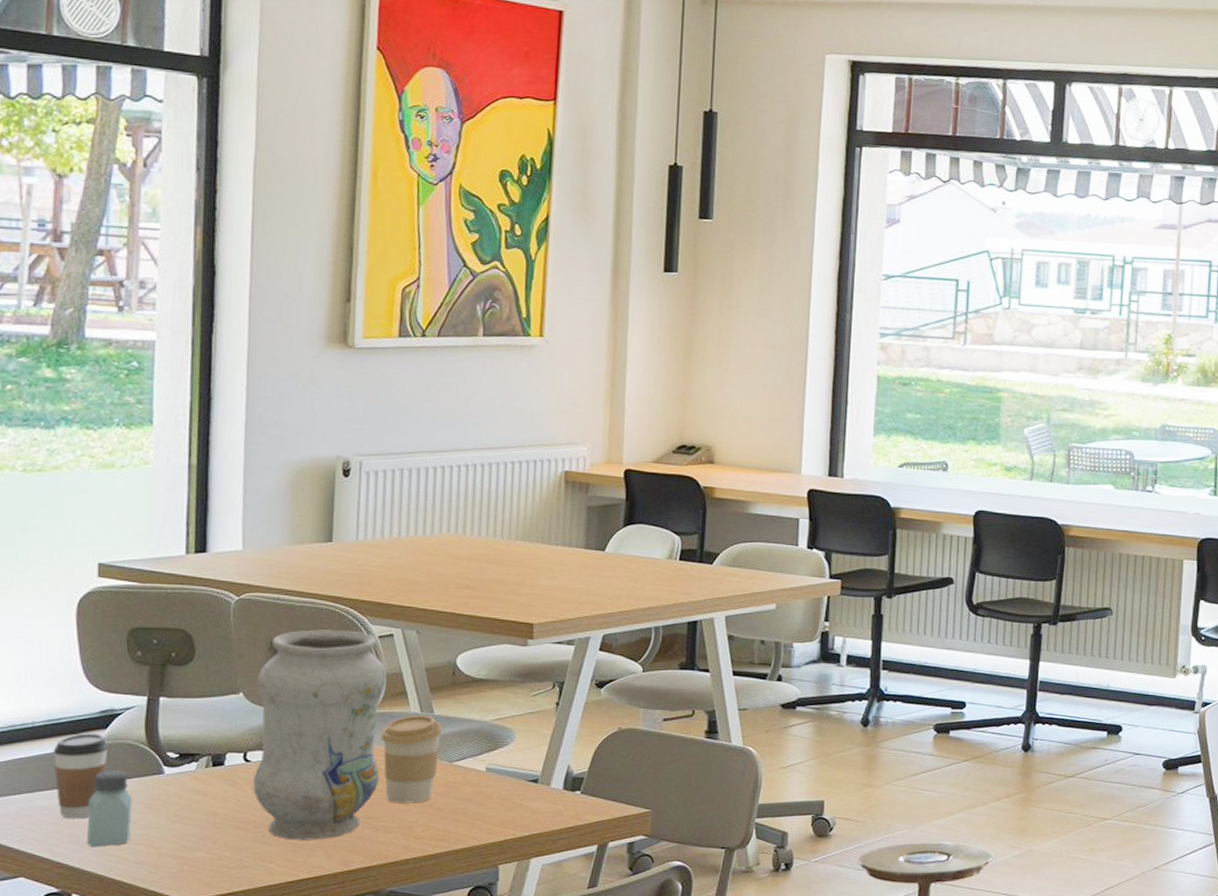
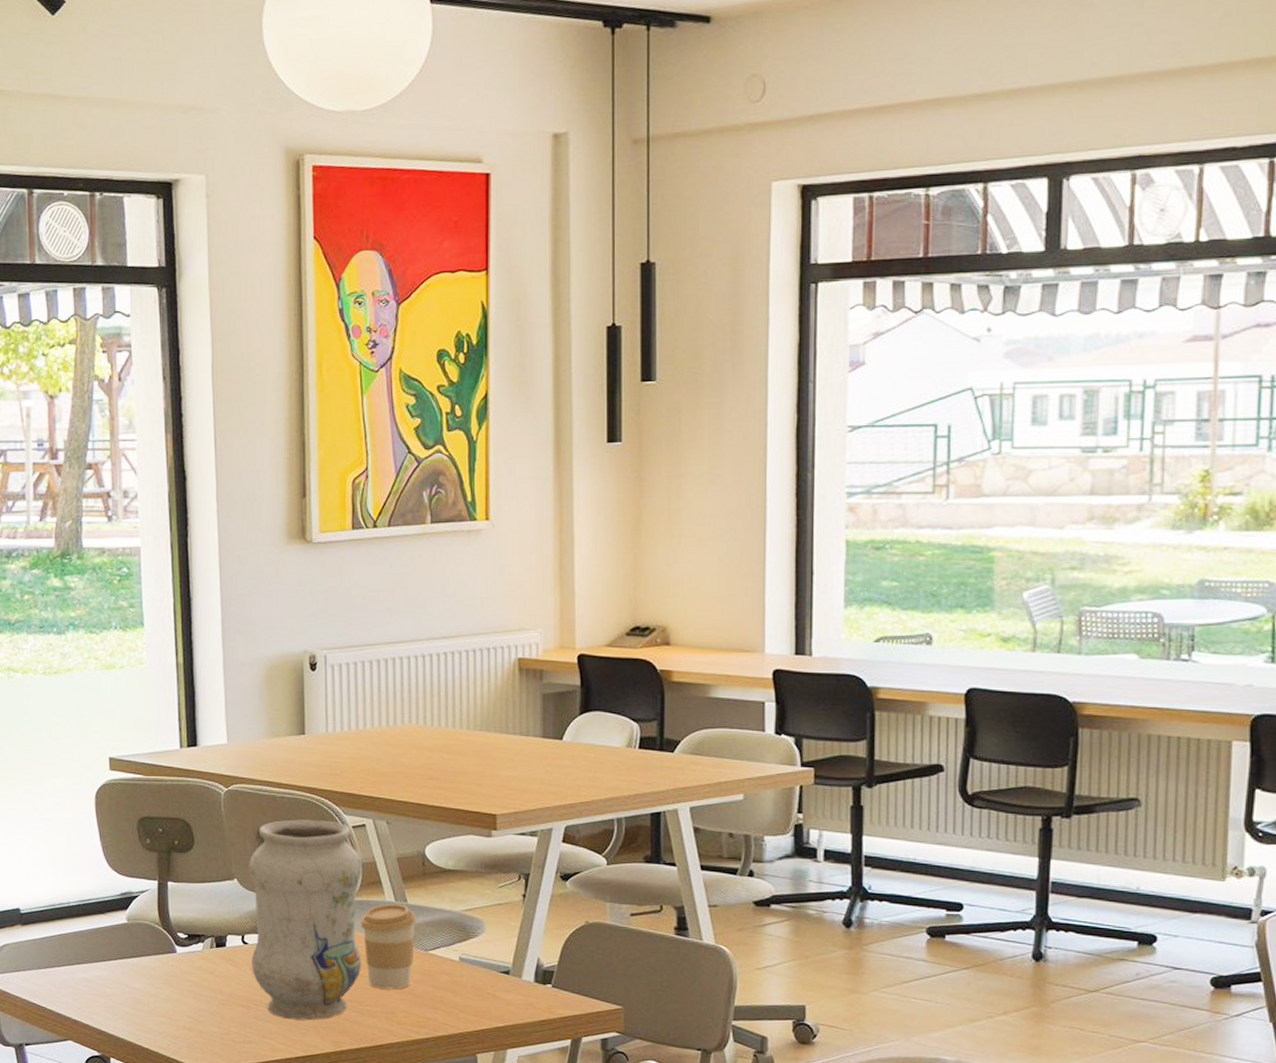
coffee cup: present [52,733,109,819] -> none [85,913,130,991]
saltshaker: present [87,770,133,847] -> none [118,948,154,1017]

